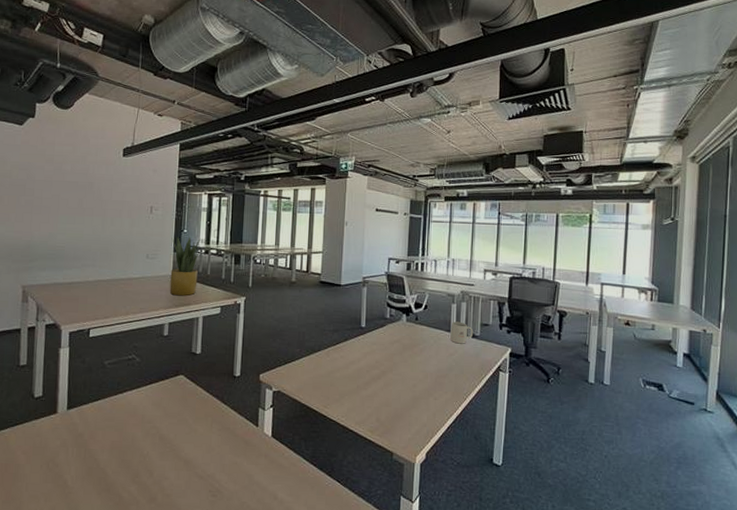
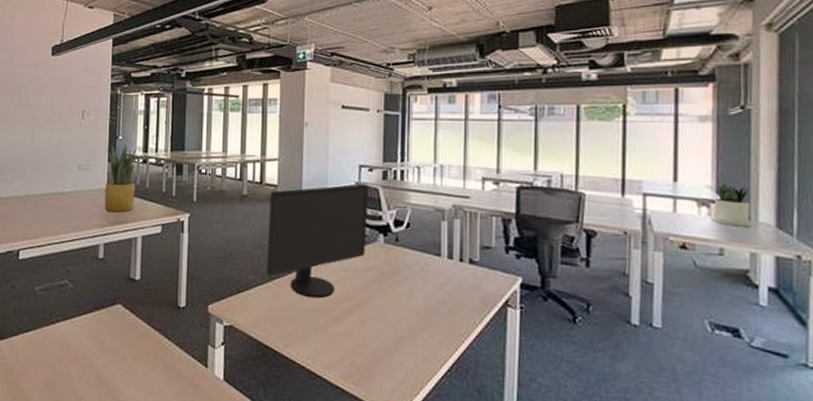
computer monitor: none [310,273,395,367] -> present [266,184,368,299]
mug: present [450,321,474,344] -> none [441,243,471,272]
planter: none [647,276,676,309] -> present [711,183,754,227]

